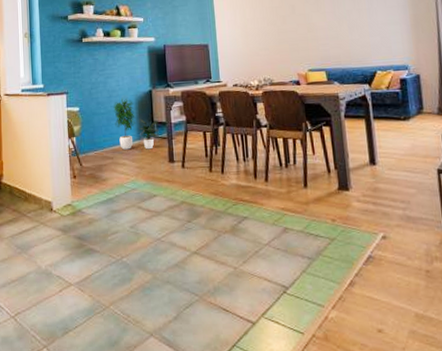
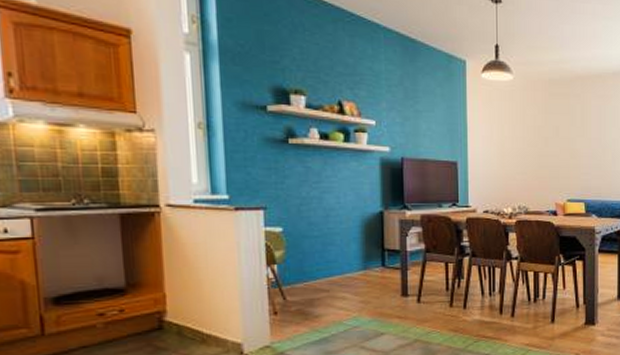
potted plant: present [113,98,159,150] -> none [330,219,391,282]

